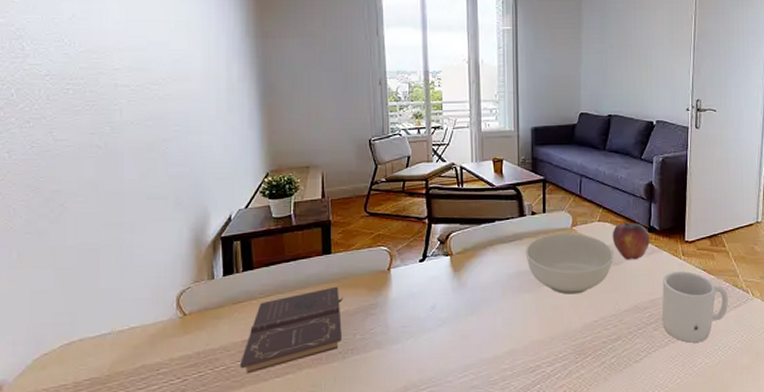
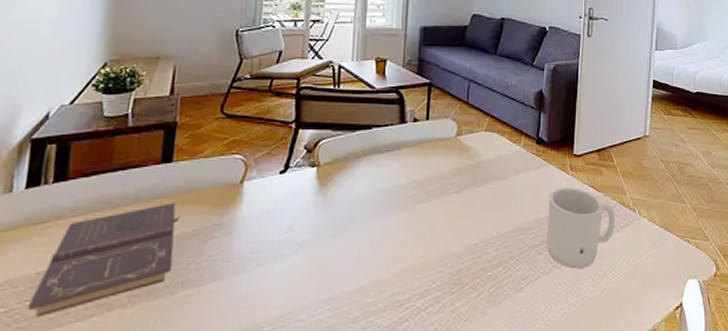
bowl: present [525,232,615,294] -> none [403,142,500,213]
fruit: present [612,221,650,260] -> none [498,131,537,175]

